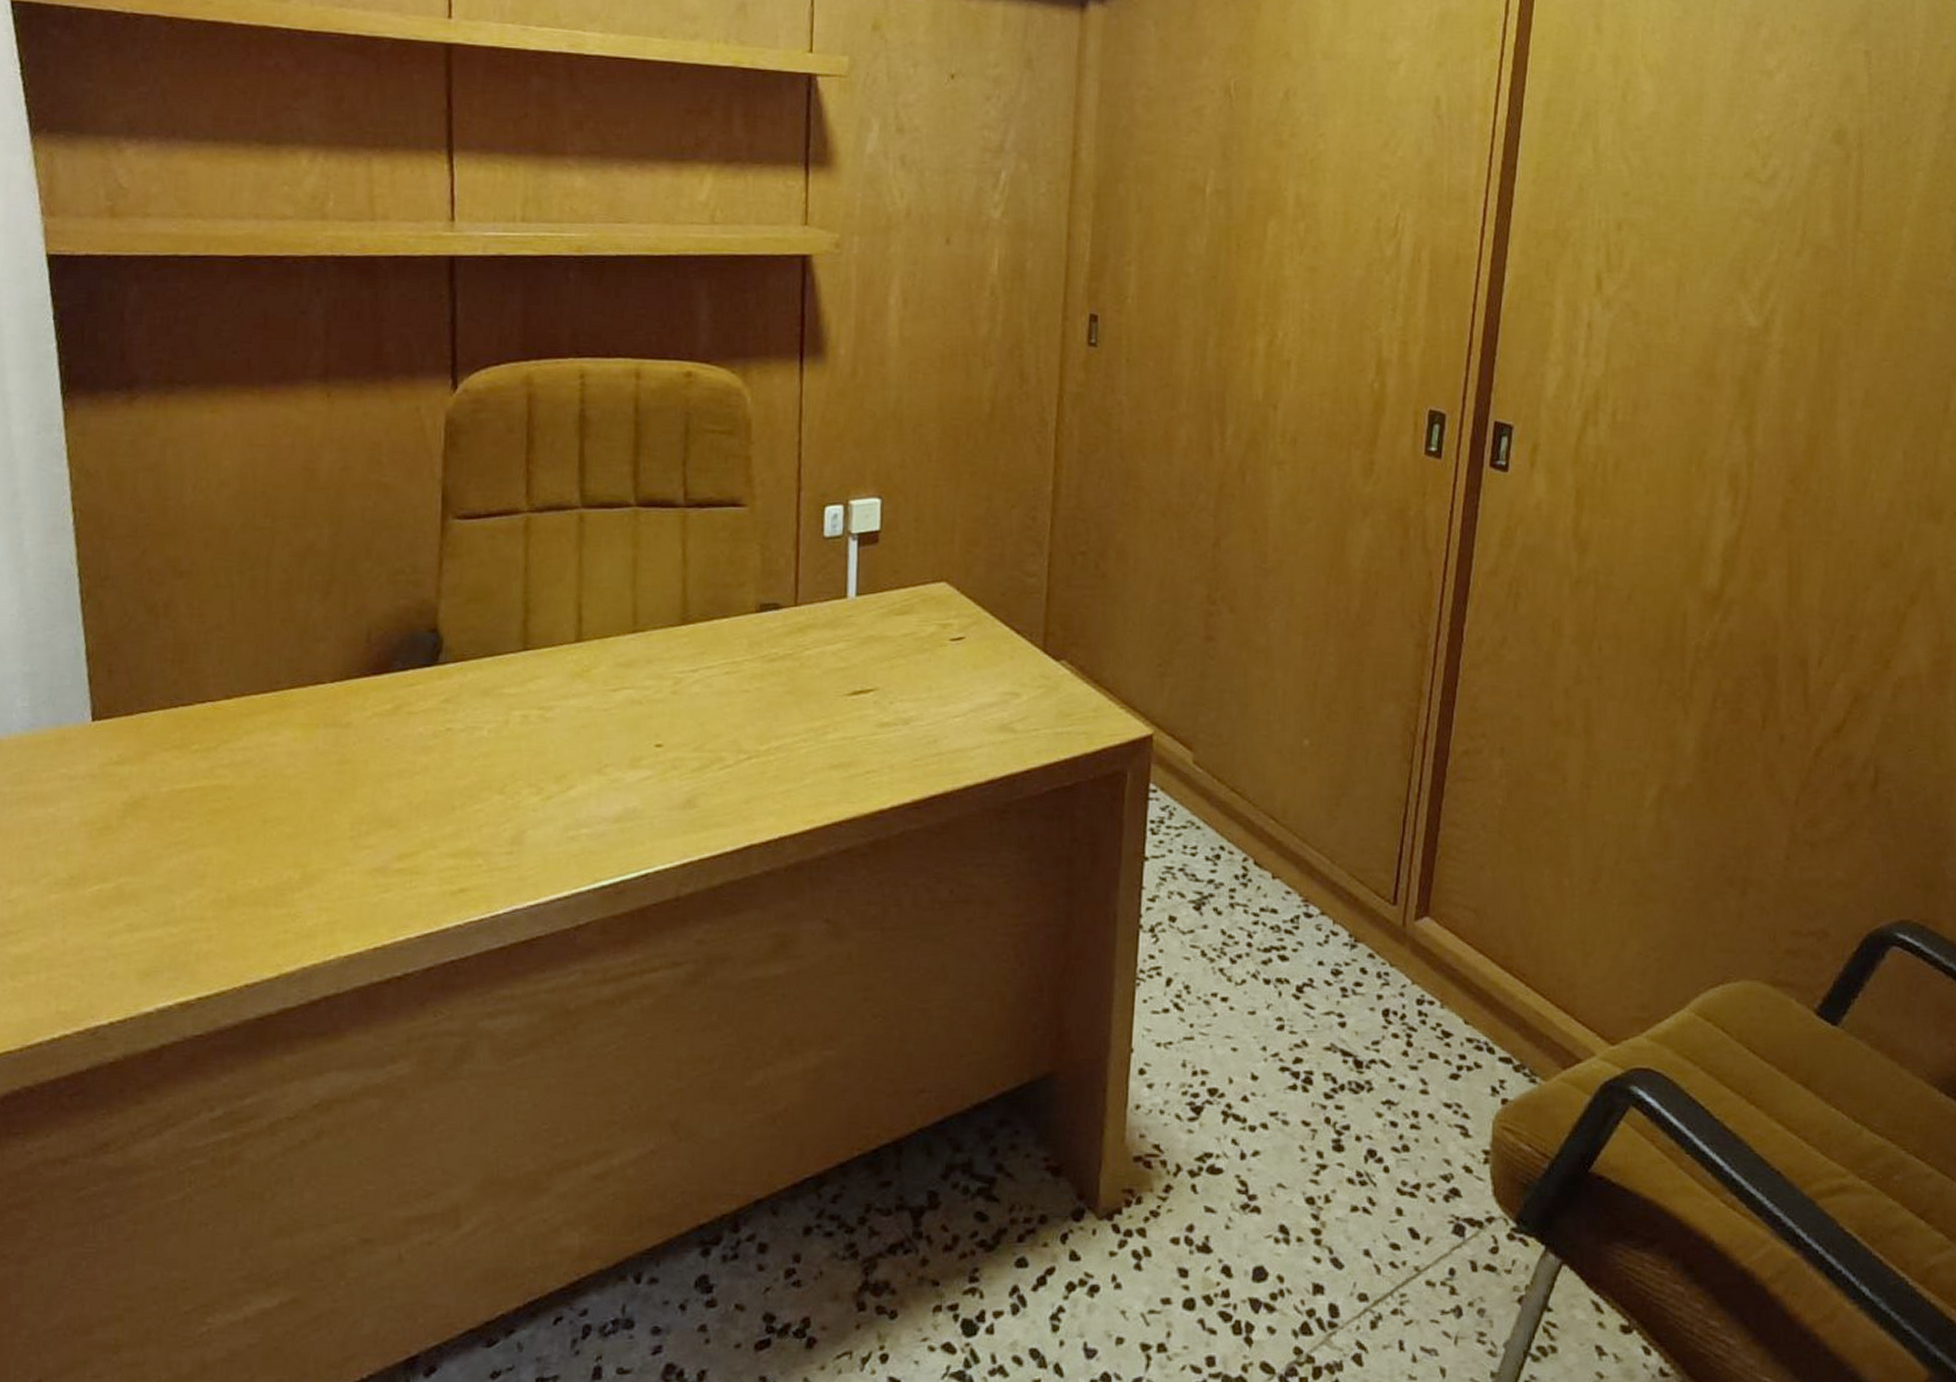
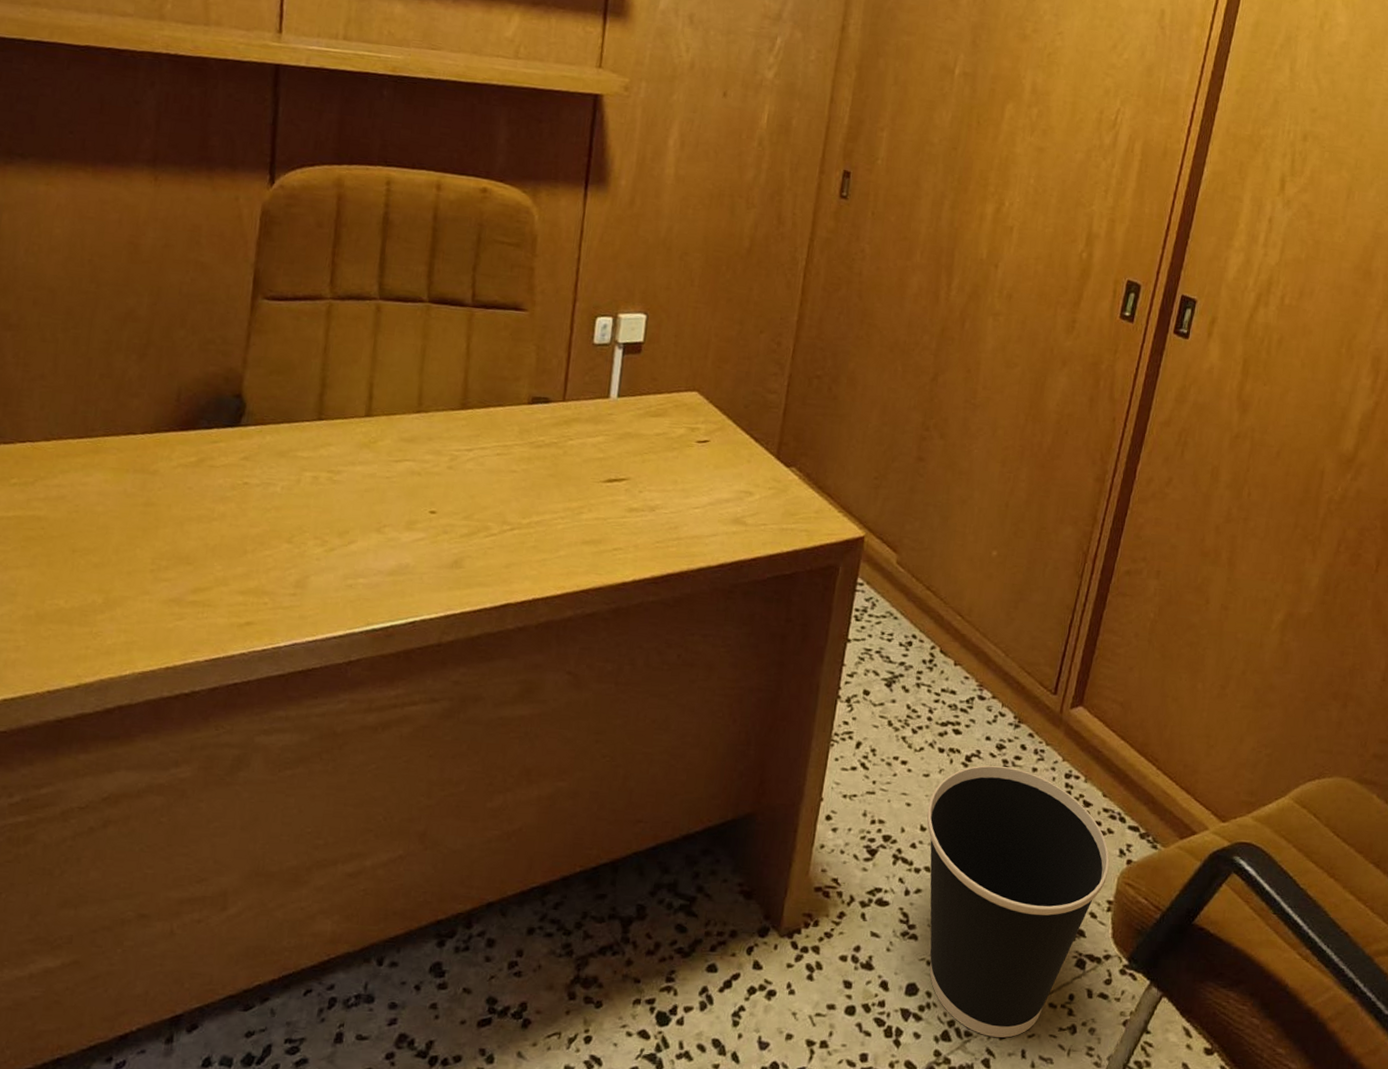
wastebasket: none [1257,995,1481,1327] -> present [926,765,1110,1038]

